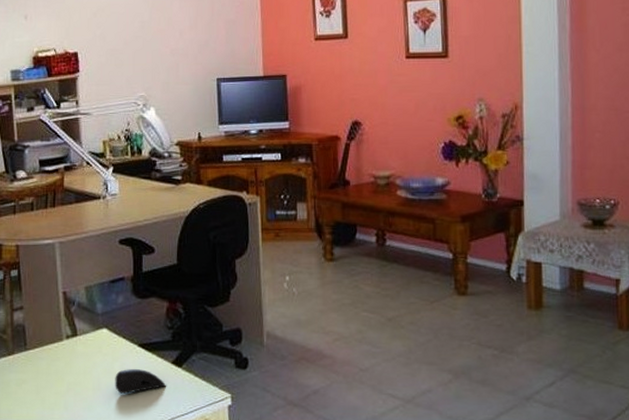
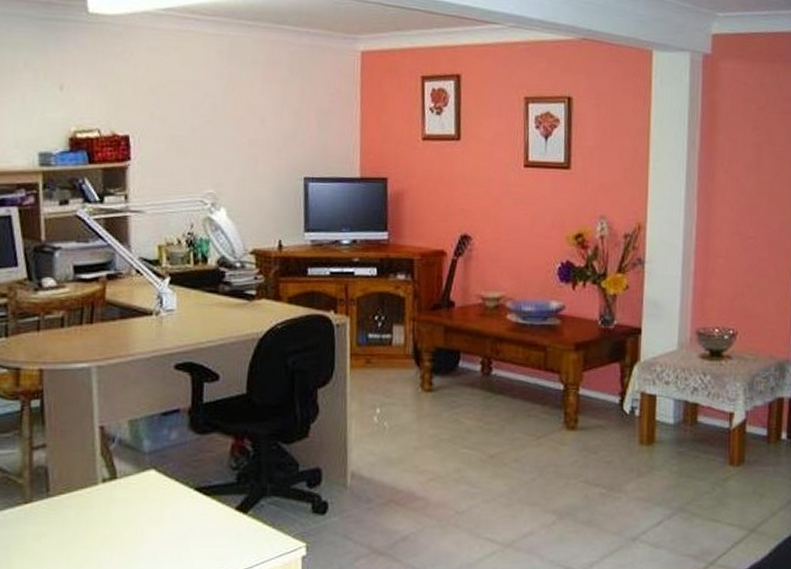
computer mouse: present [115,369,167,394] -> none [163,517,229,546]

